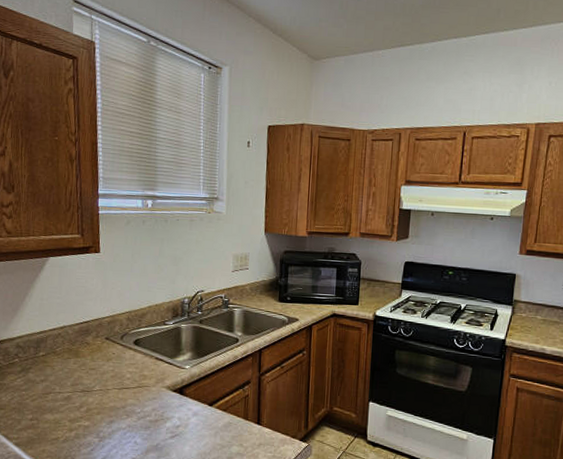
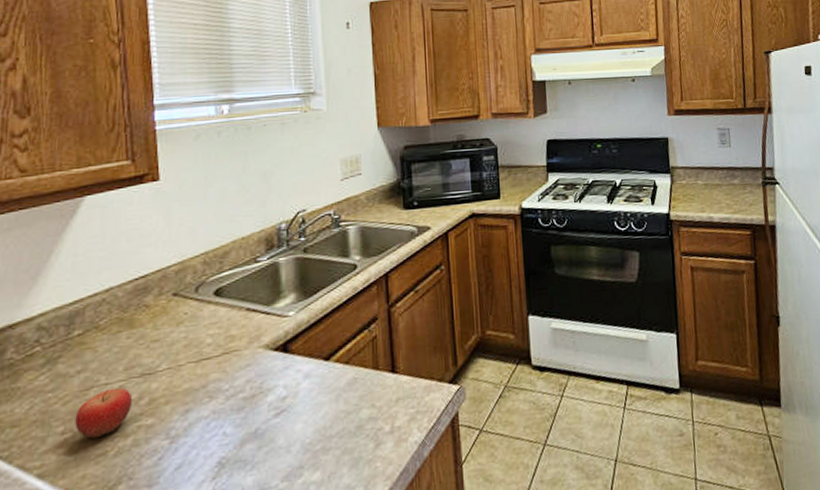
fruit: none [39,396,76,428] -> present [75,388,133,440]

